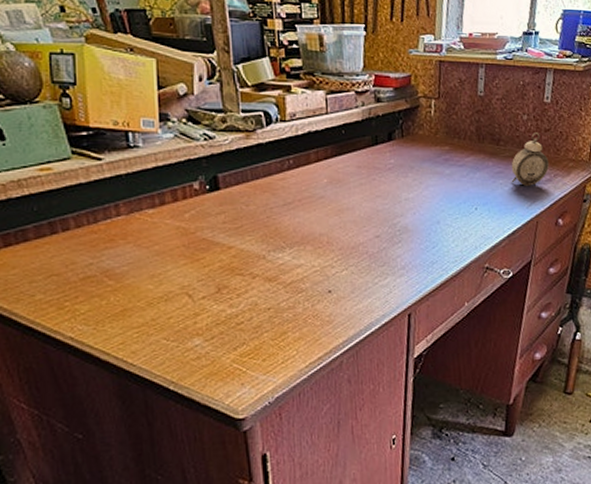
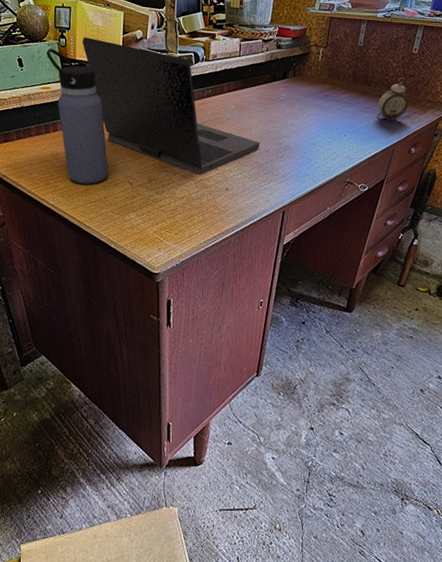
water bottle: none [40,113,154,303] -> present [46,49,108,184]
laptop: none [96,95,369,276] -> present [82,37,261,176]

